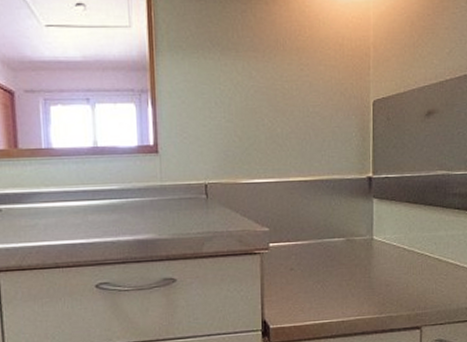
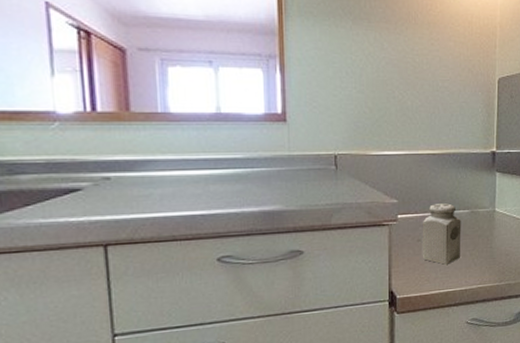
salt shaker: none [294,231,337,295] -> present [422,203,461,265]

